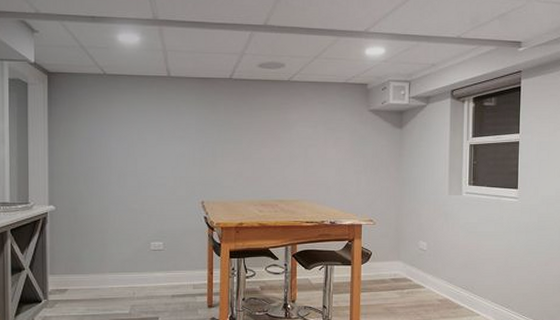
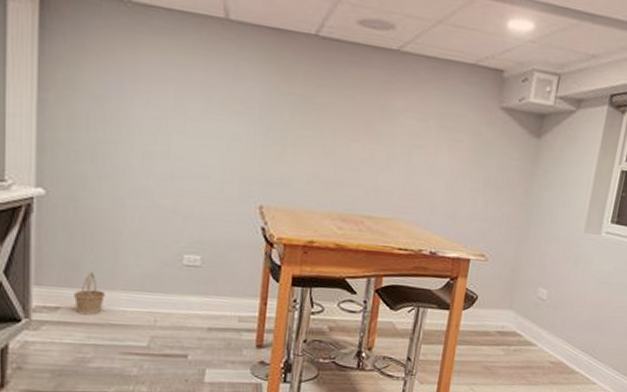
basket: none [77,261,98,293] -> present [74,272,105,315]

